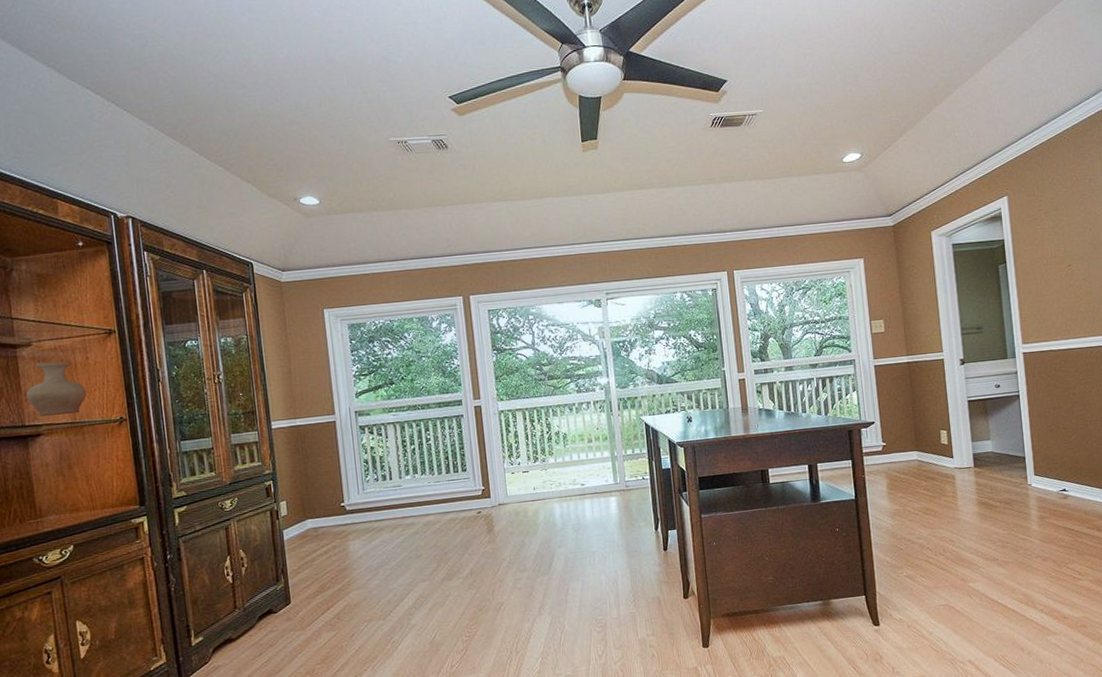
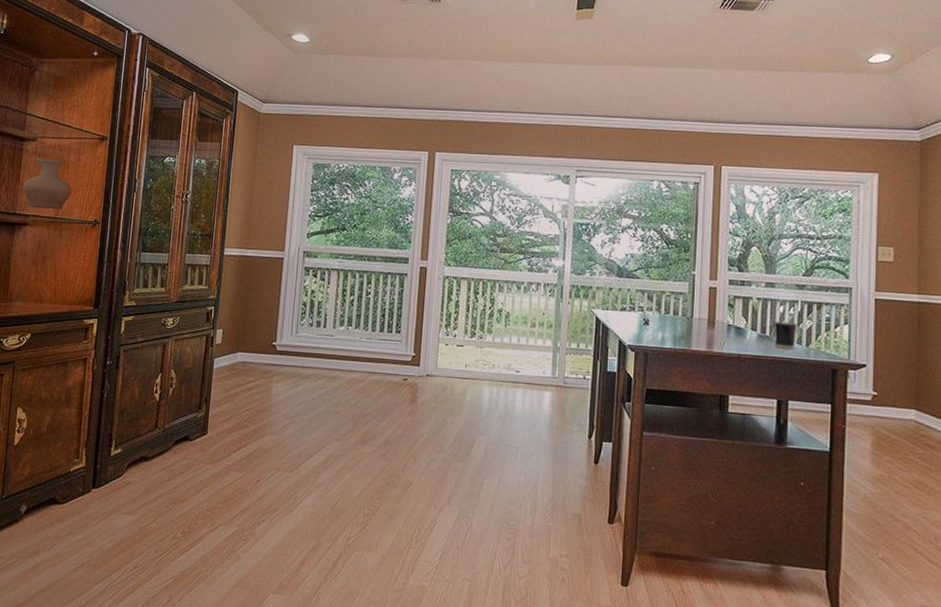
mug: none [796,397,816,421] -> present [773,321,797,349]

